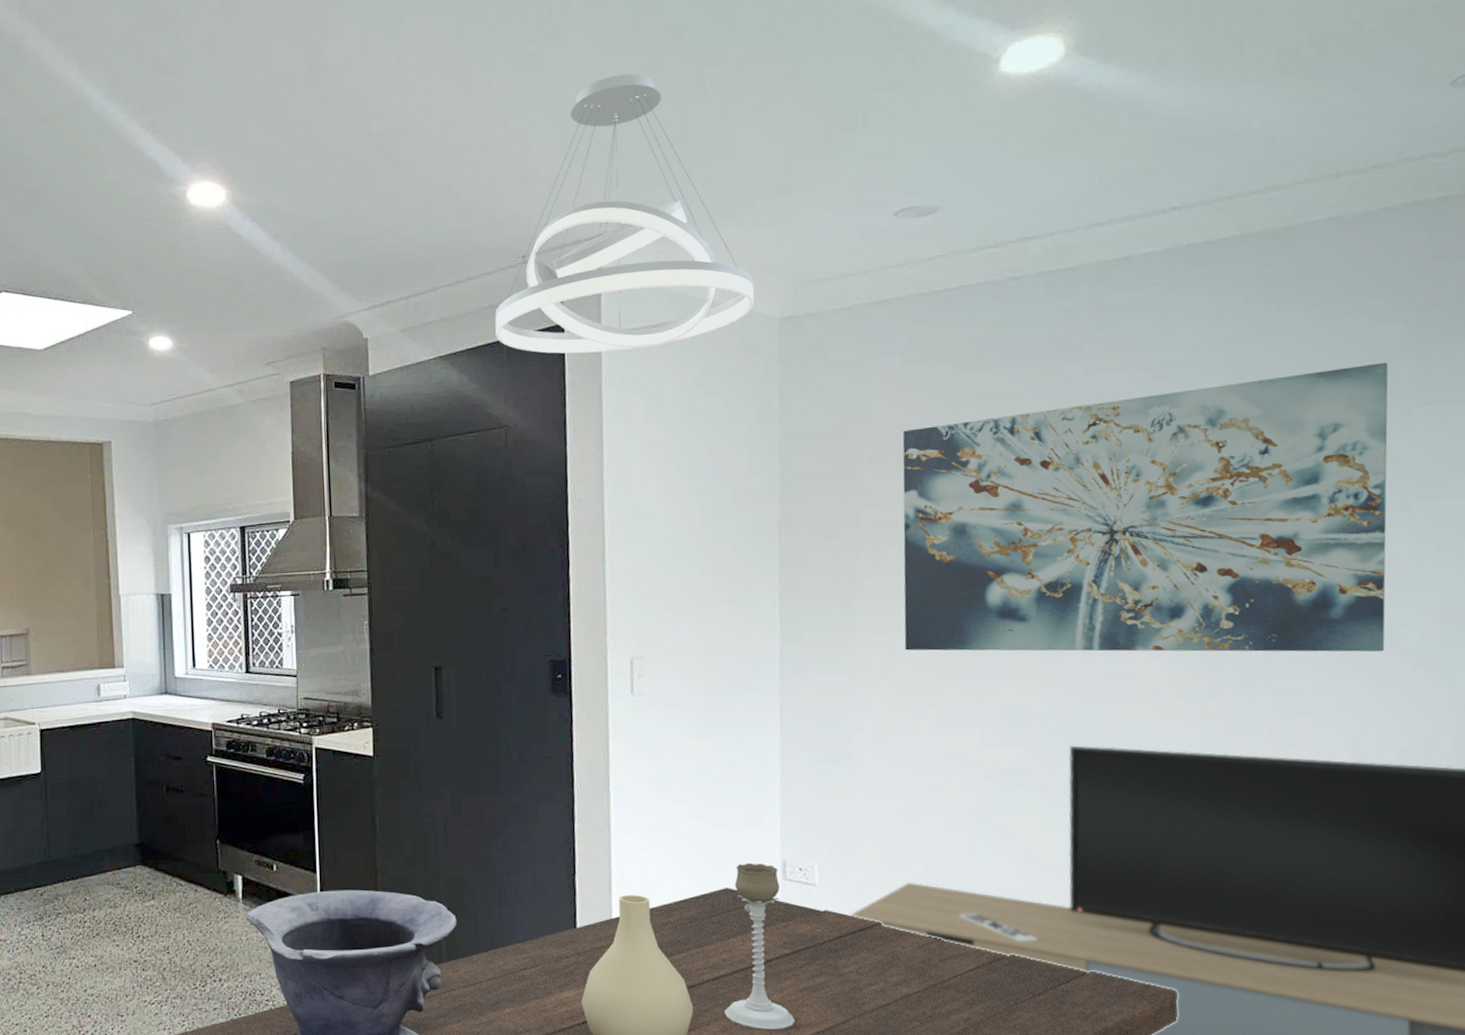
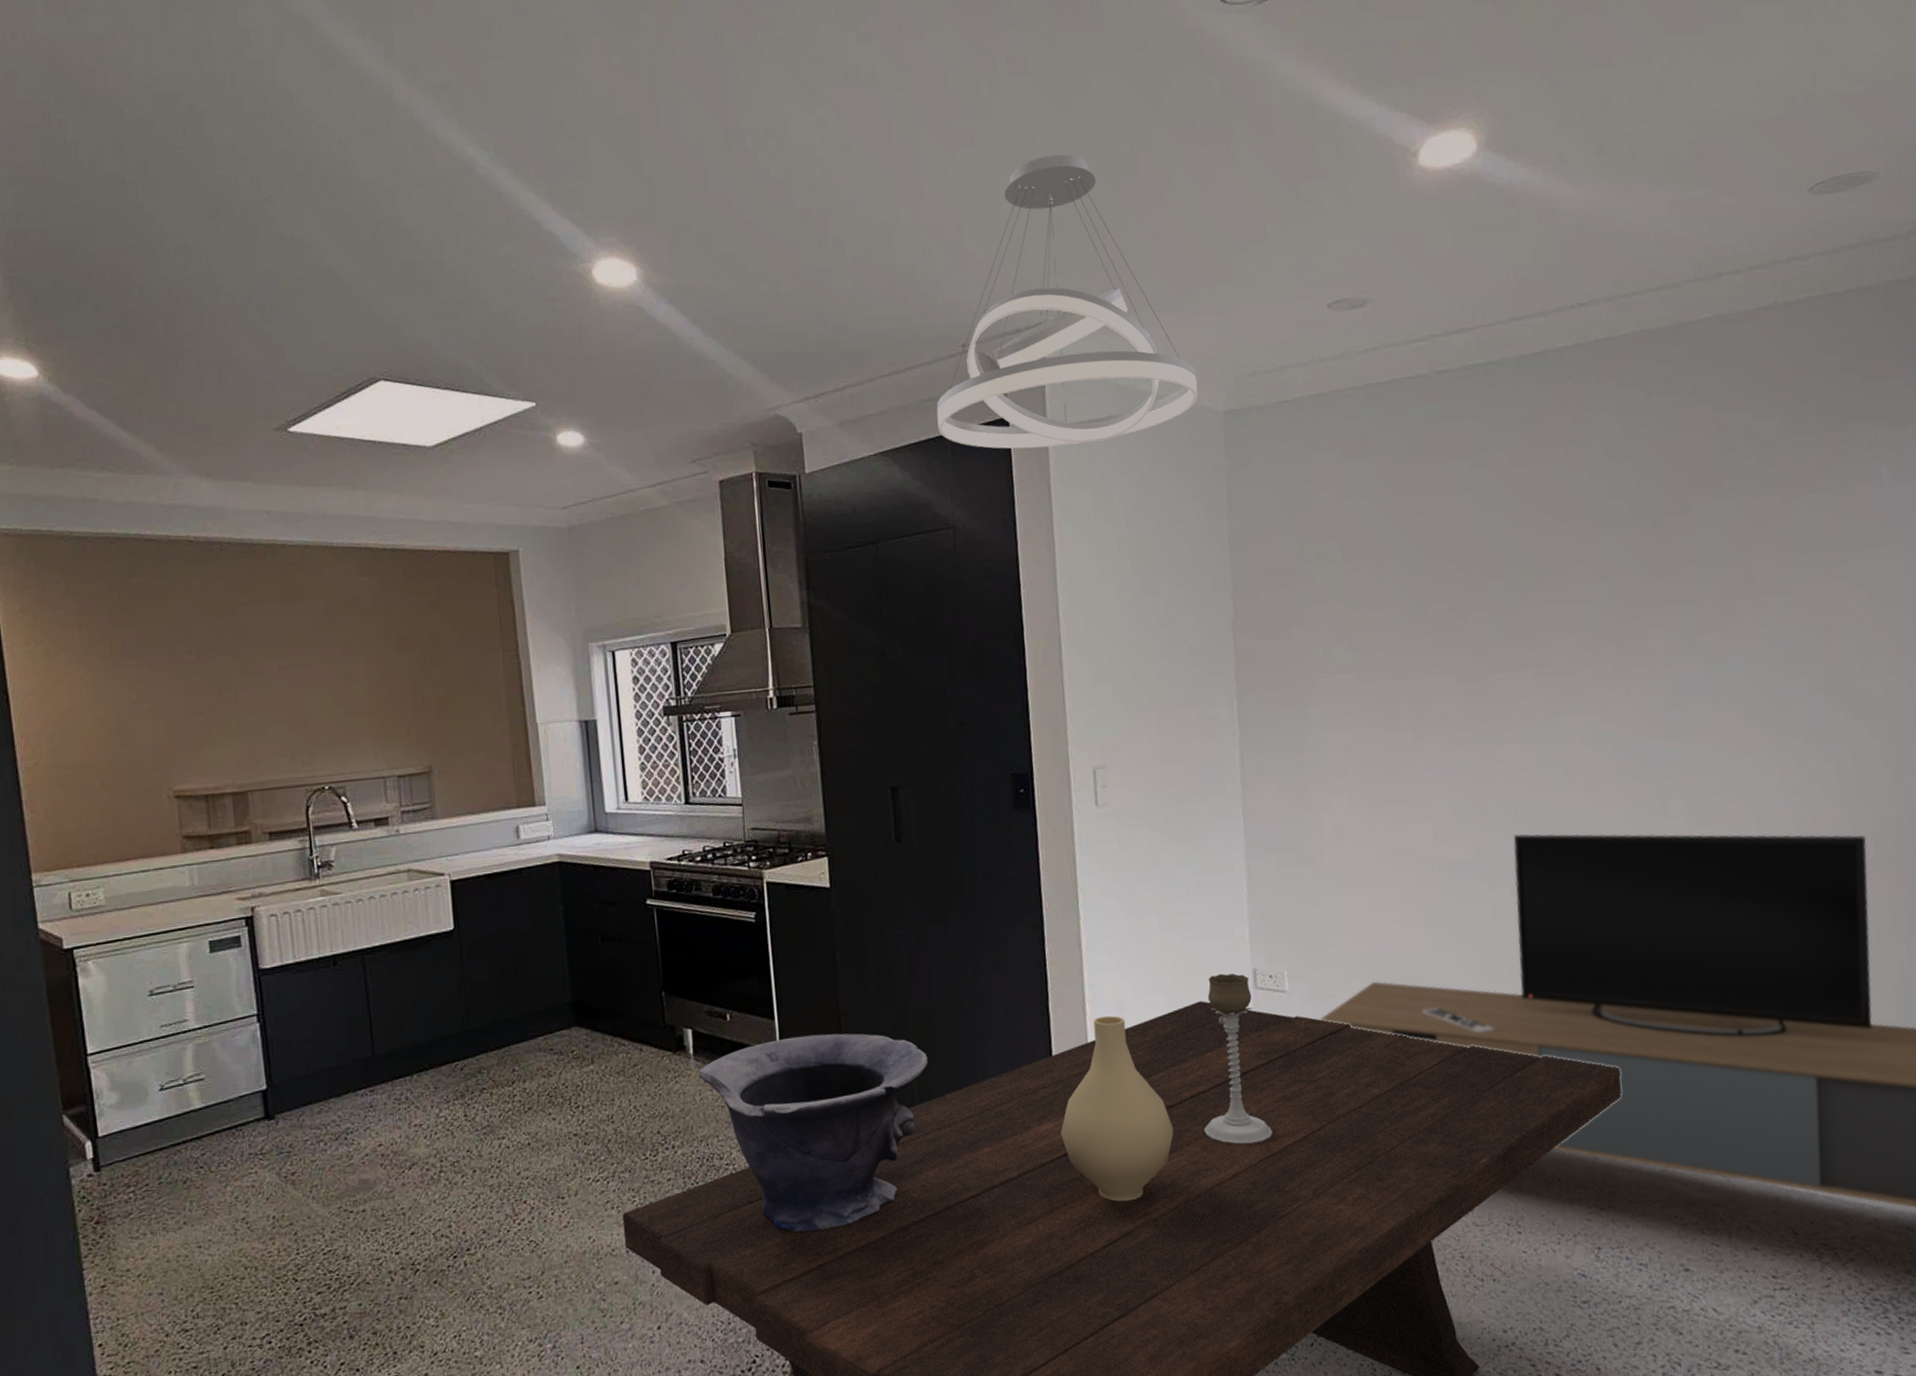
wall art: present [902,362,1388,652] -> none [1346,454,1780,748]

